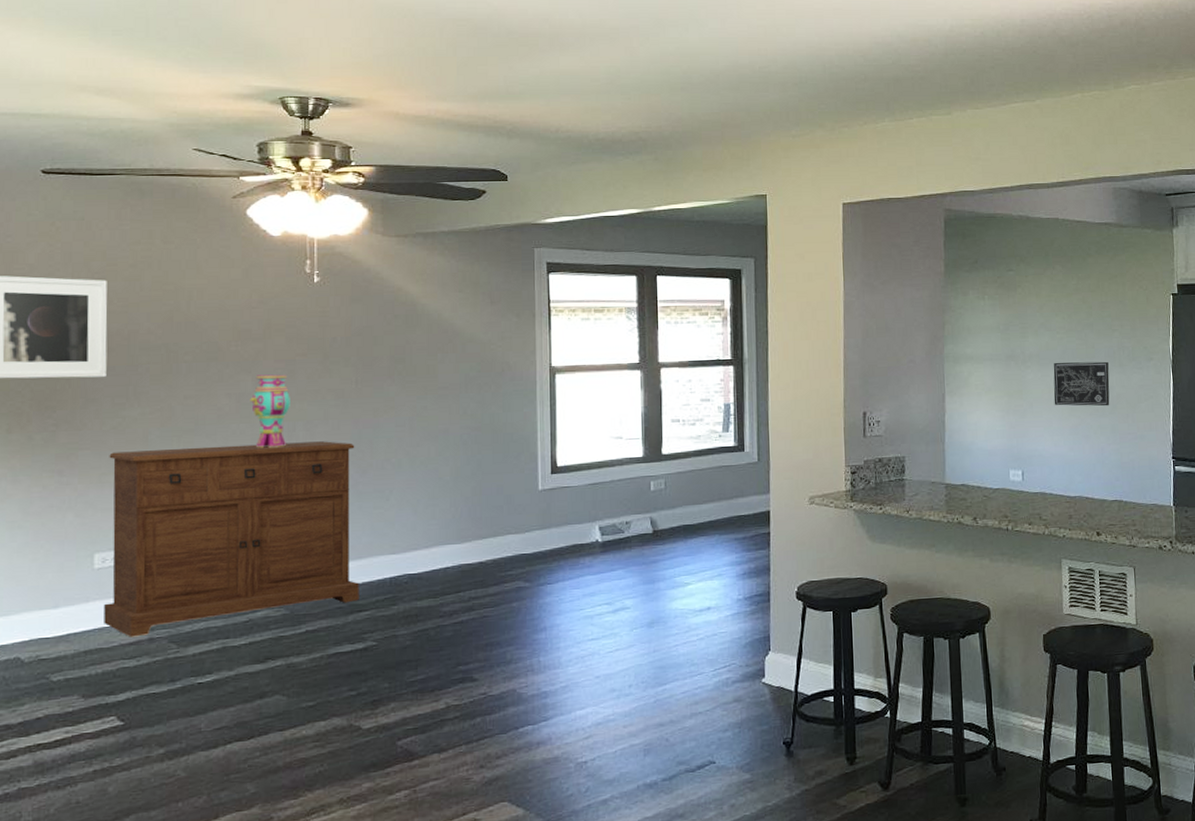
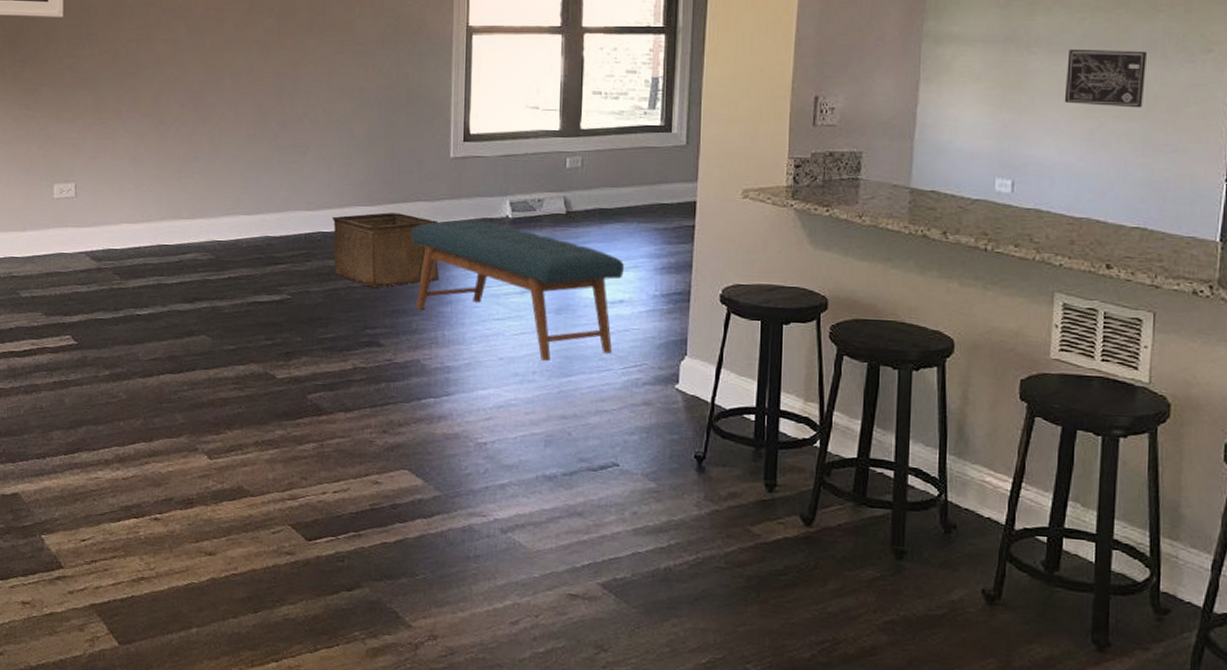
sideboard: present [104,441,359,637] -> none [61,90,277,265]
decorative vase: present [250,374,290,448] -> none [183,22,219,95]
storage bin: none [419,547,532,624] -> present [332,212,439,288]
bench: none [503,547,709,674] -> present [412,220,624,362]

